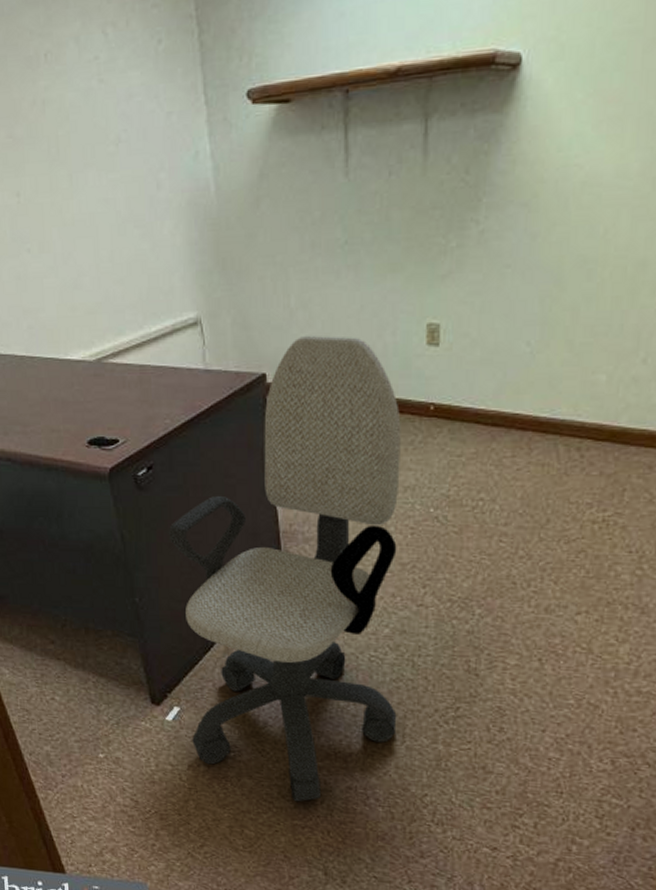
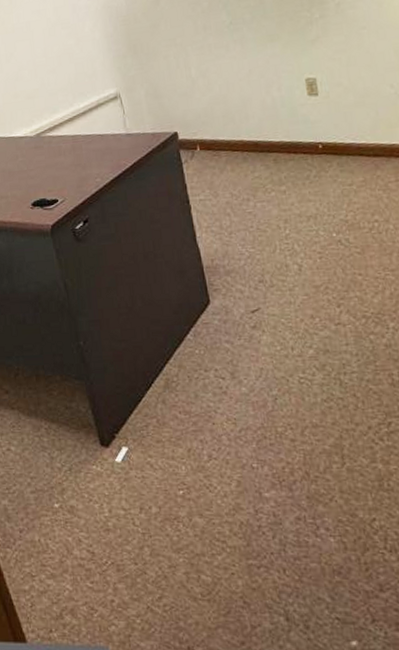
office chair: present [168,335,401,802] -> none [105,95,335,539]

